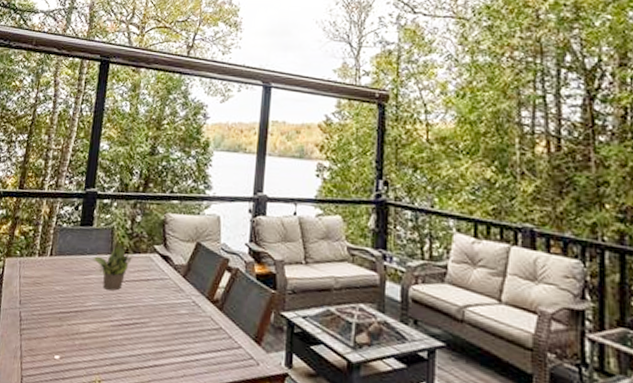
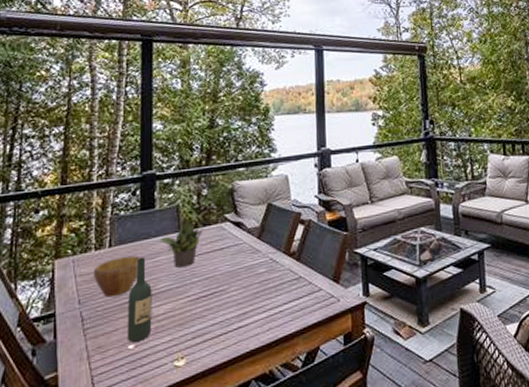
bowl: none [34,267,75,305] -> present [93,255,140,297]
wine bottle: none [54,272,81,354] -> present [127,257,152,342]

